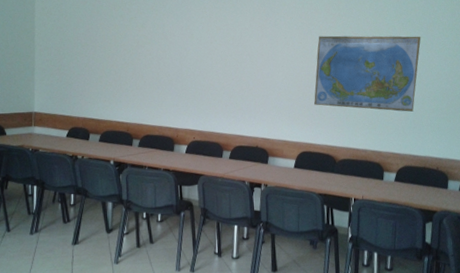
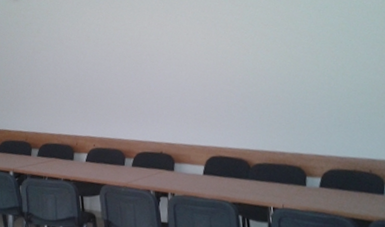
world map: present [314,35,421,112] -> none [222,22,342,108]

